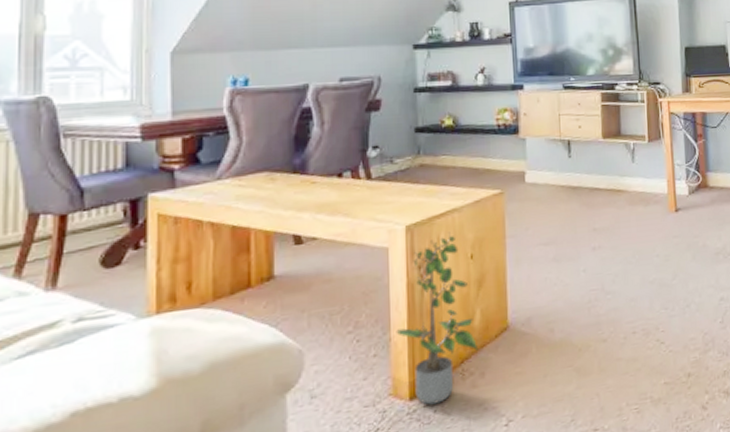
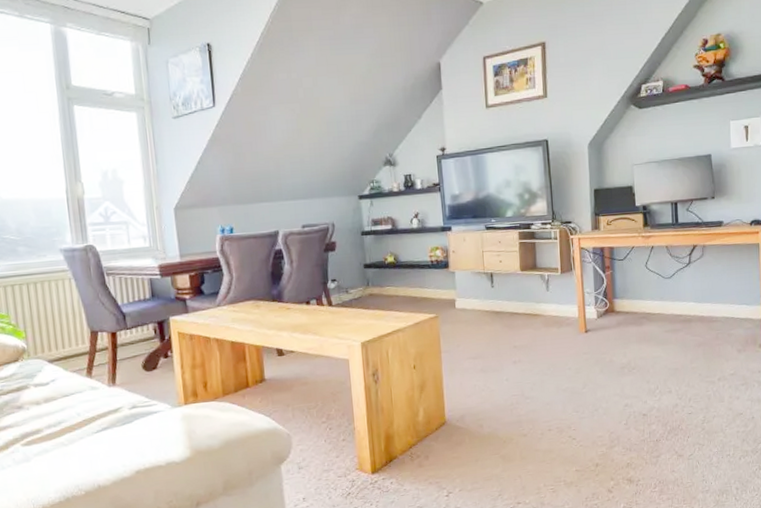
potted plant: present [396,232,479,405] -> none [358,347,423,478]

